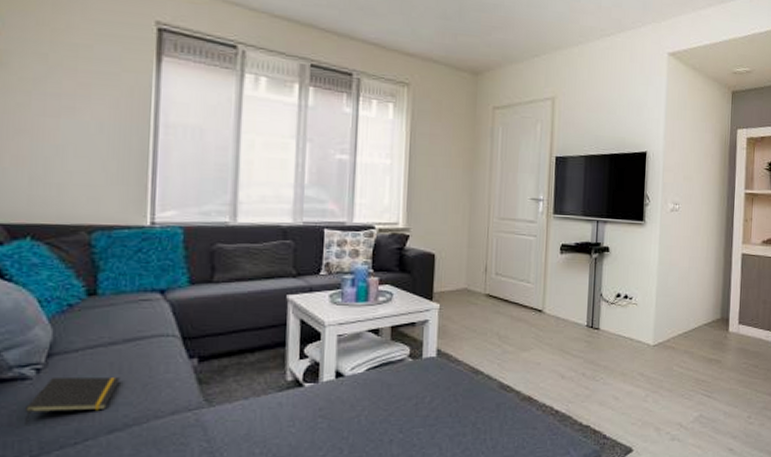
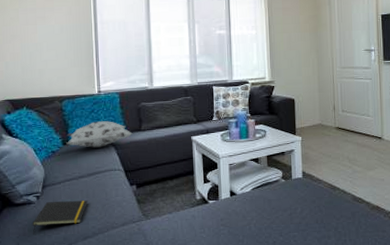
decorative pillow: none [92,265,200,303] -> present [66,121,133,148]

